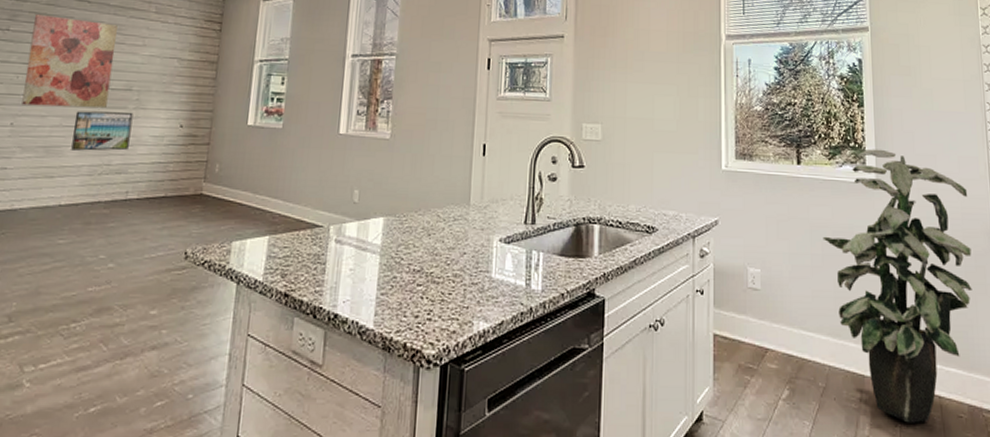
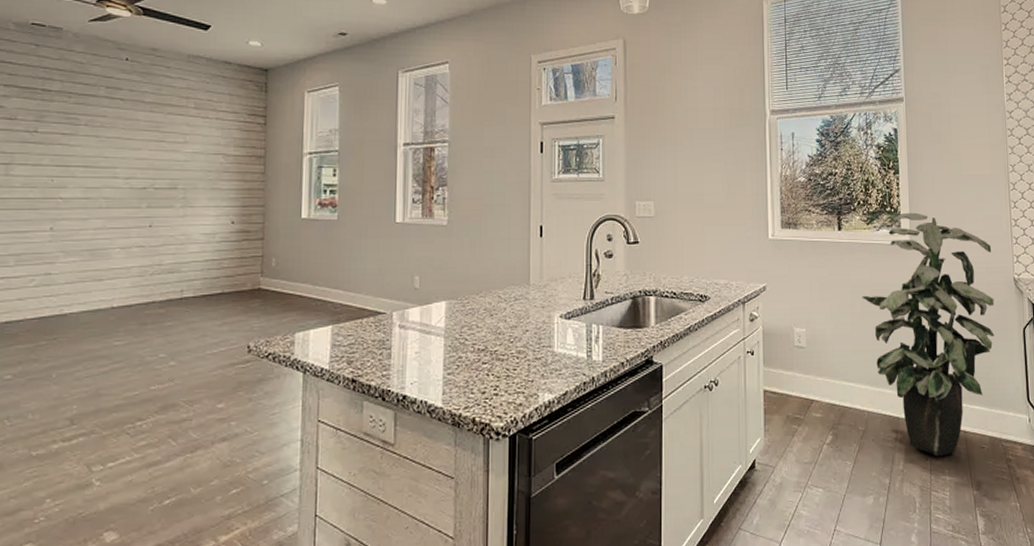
wall art: present [21,15,118,108] -> none [60,115,155,209]
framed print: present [71,111,134,151] -> none [118,210,181,252]

